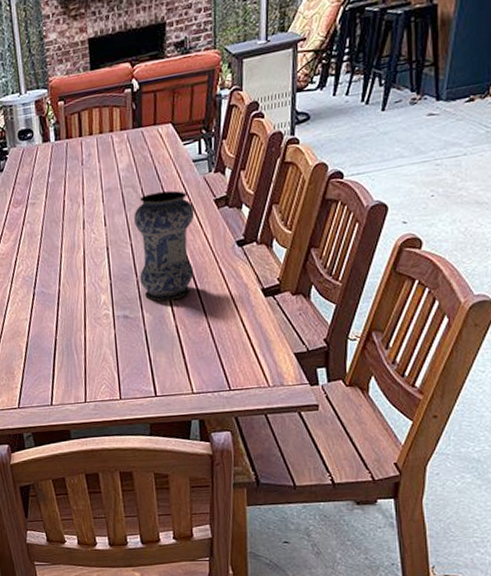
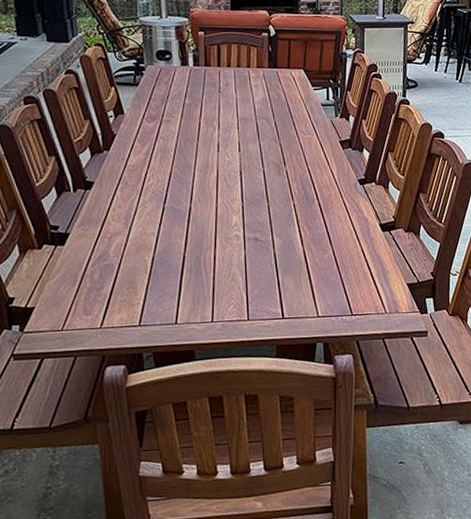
vase: present [134,190,195,302] -> none [267,127,322,228]

